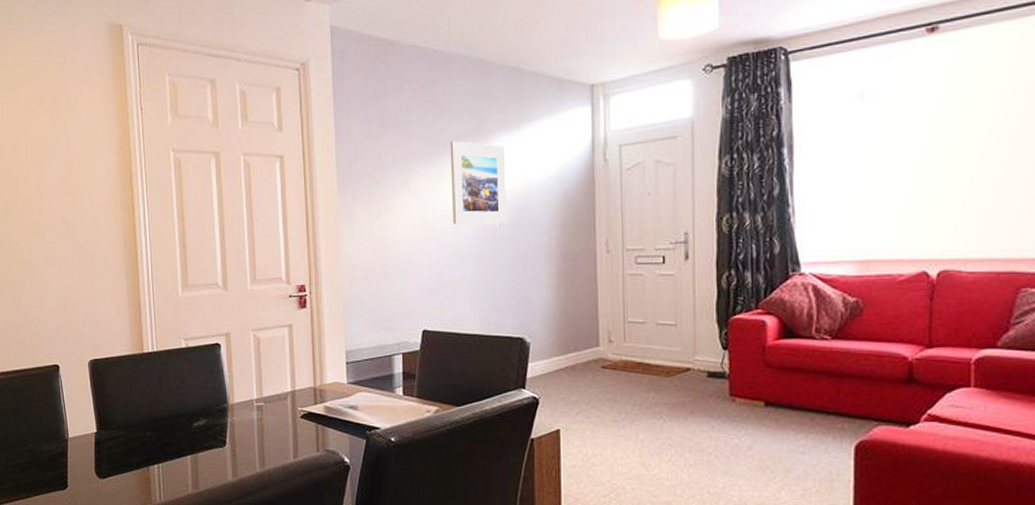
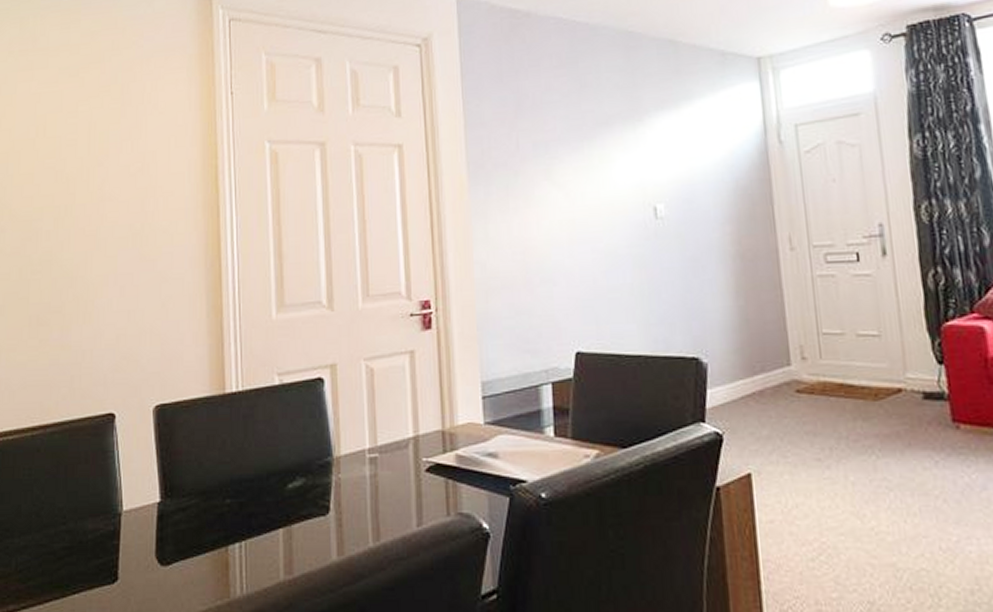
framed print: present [450,140,507,225] -> none [599,123,671,222]

